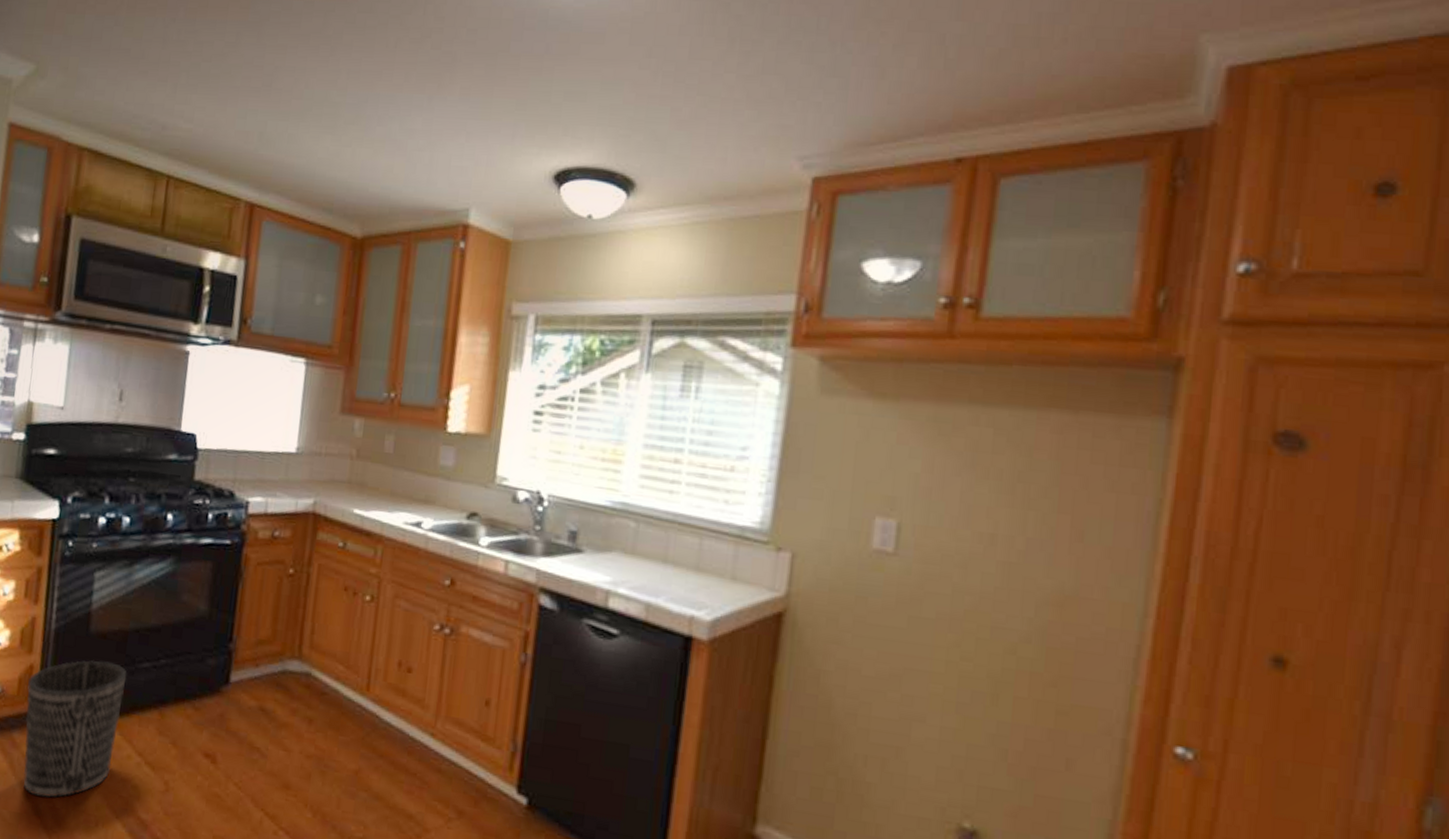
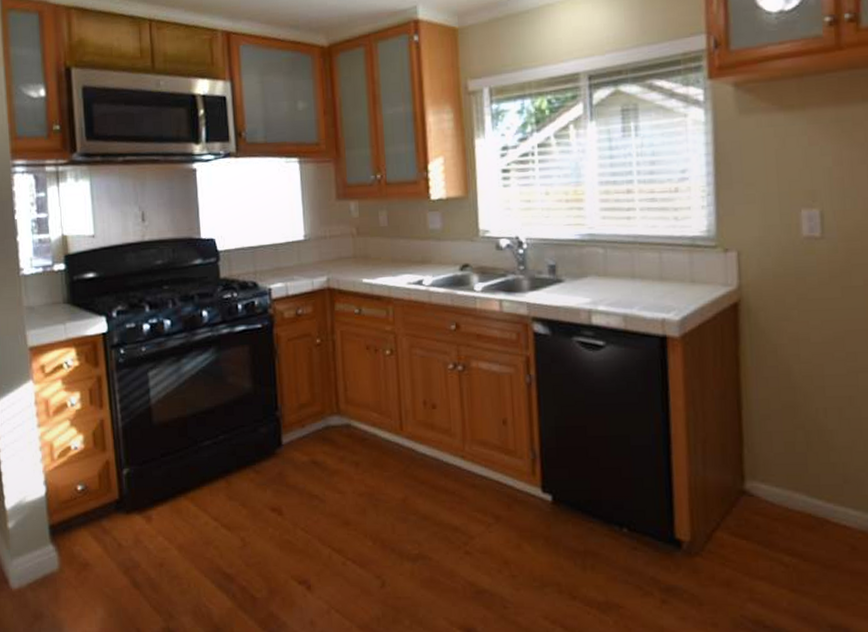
wastebasket: present [23,659,127,799] -> none [107,446,193,572]

